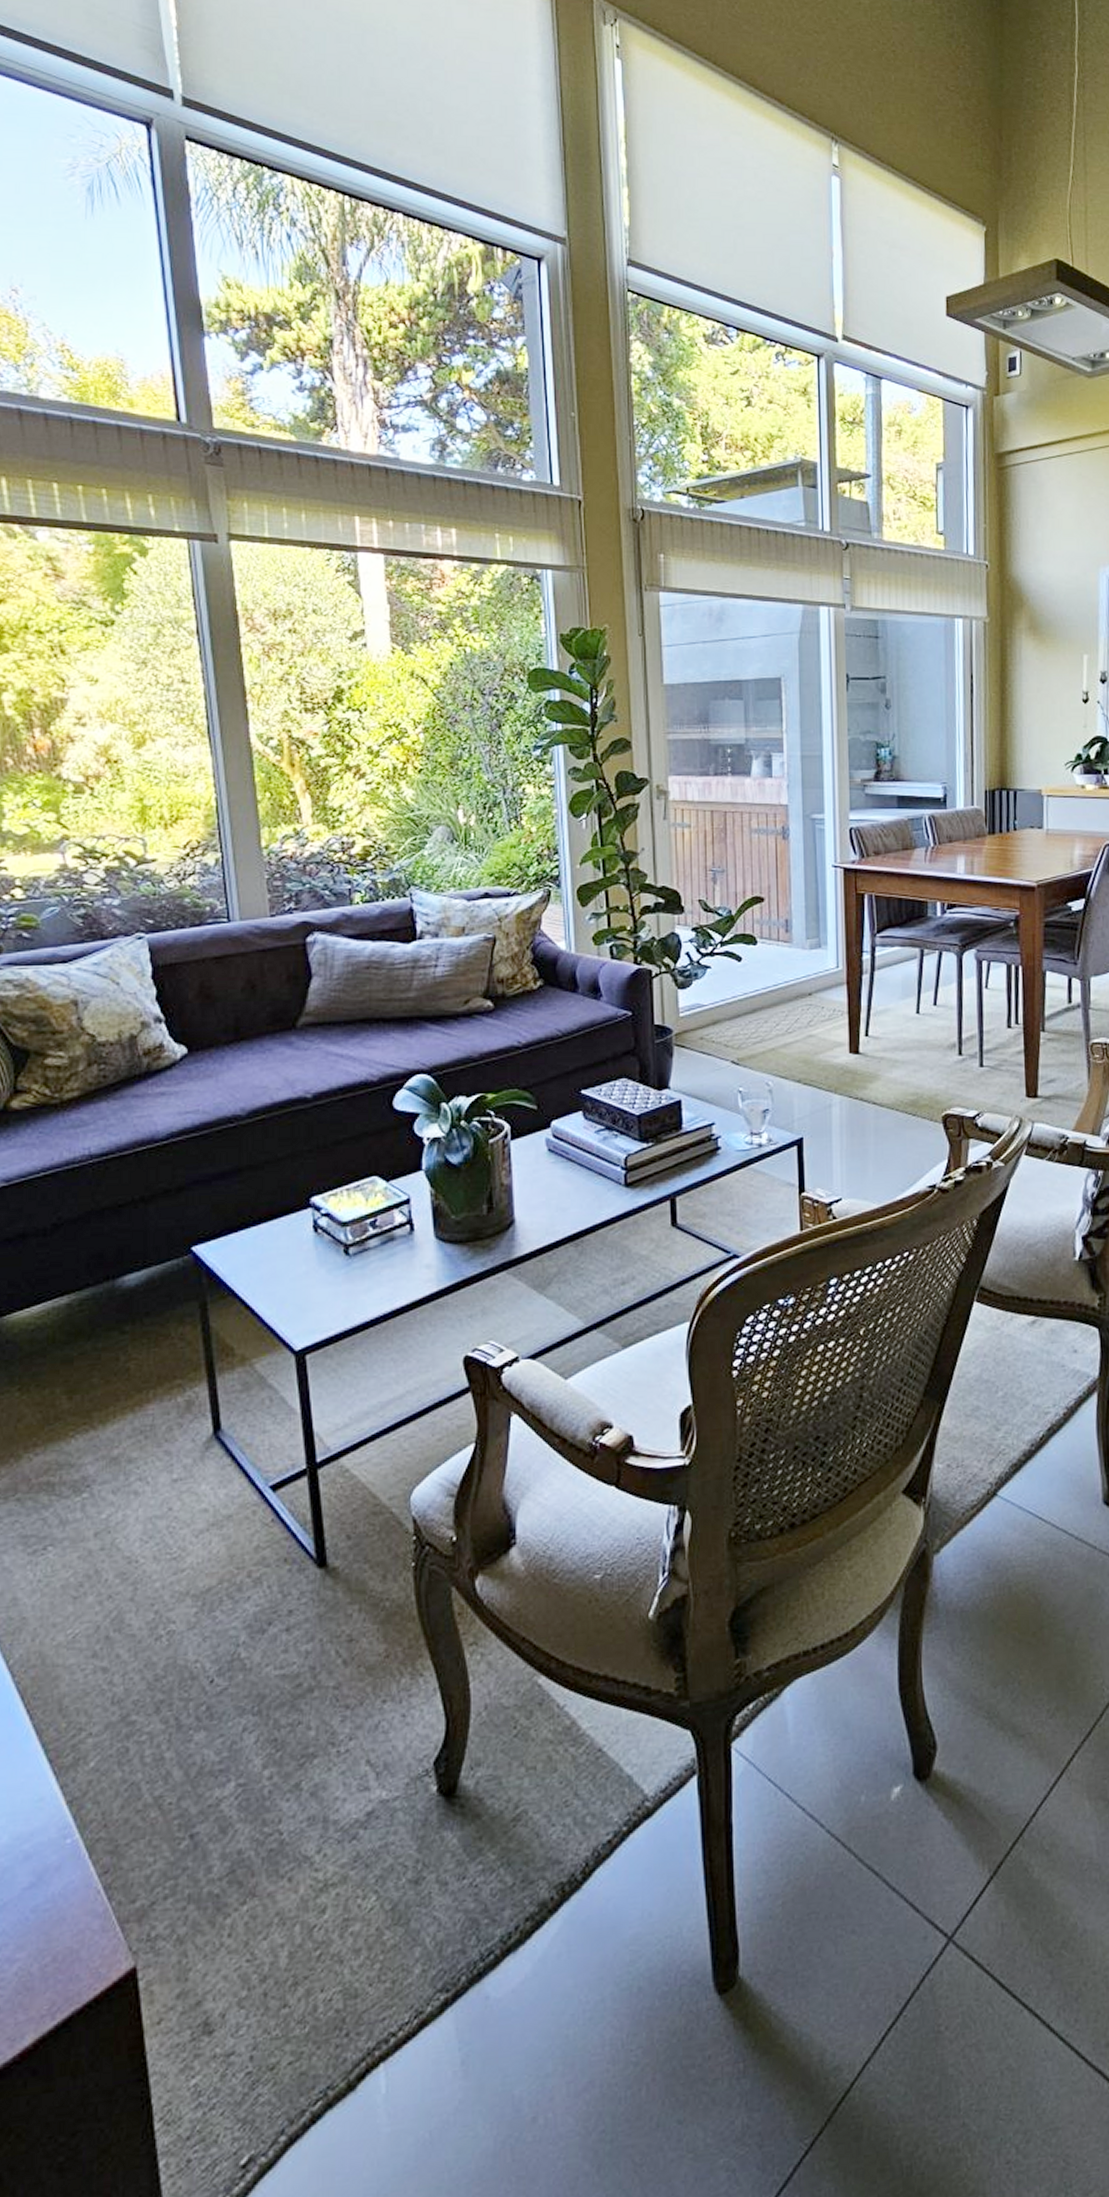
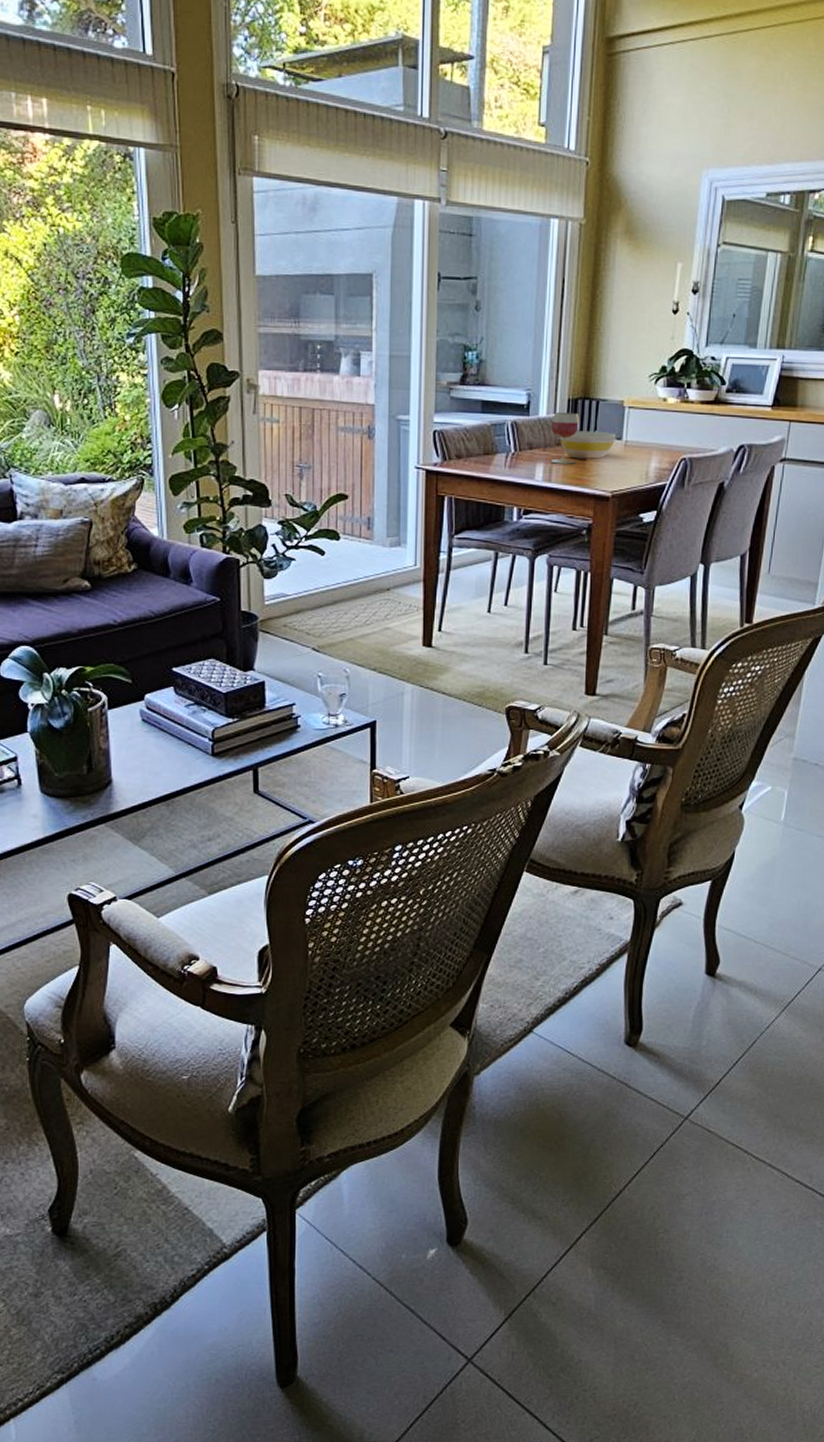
wineglass: none [969,803,999,856] -> present [550,411,580,464]
bowl: none [978,821,1037,851] -> present [559,430,617,461]

